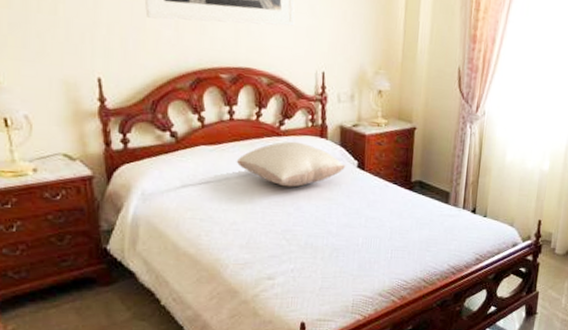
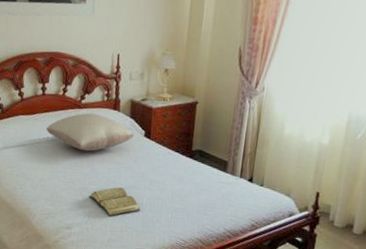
diary: none [294,227,356,262] -> present [89,187,140,217]

